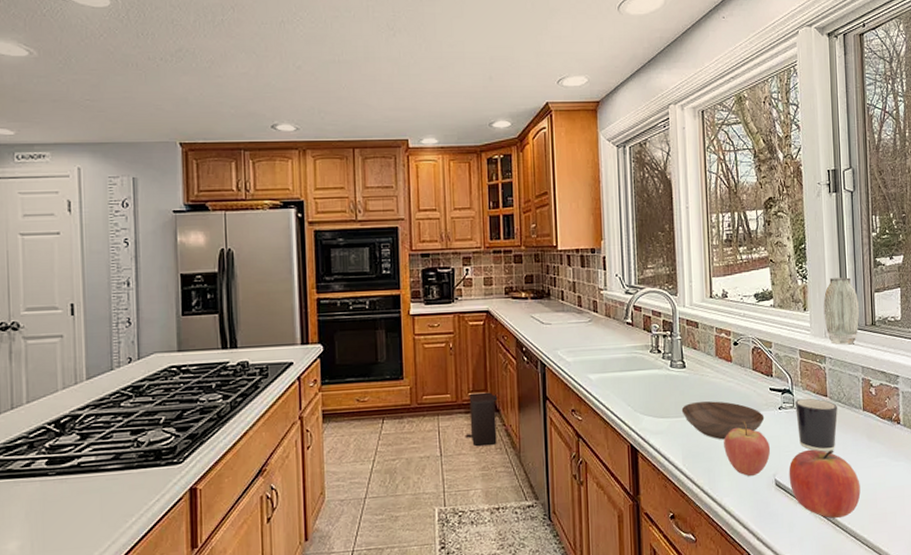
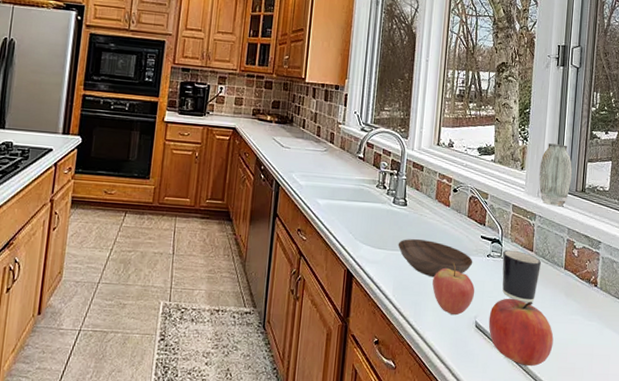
pedal bin: present [465,392,498,446] -> none [197,201,233,251]

